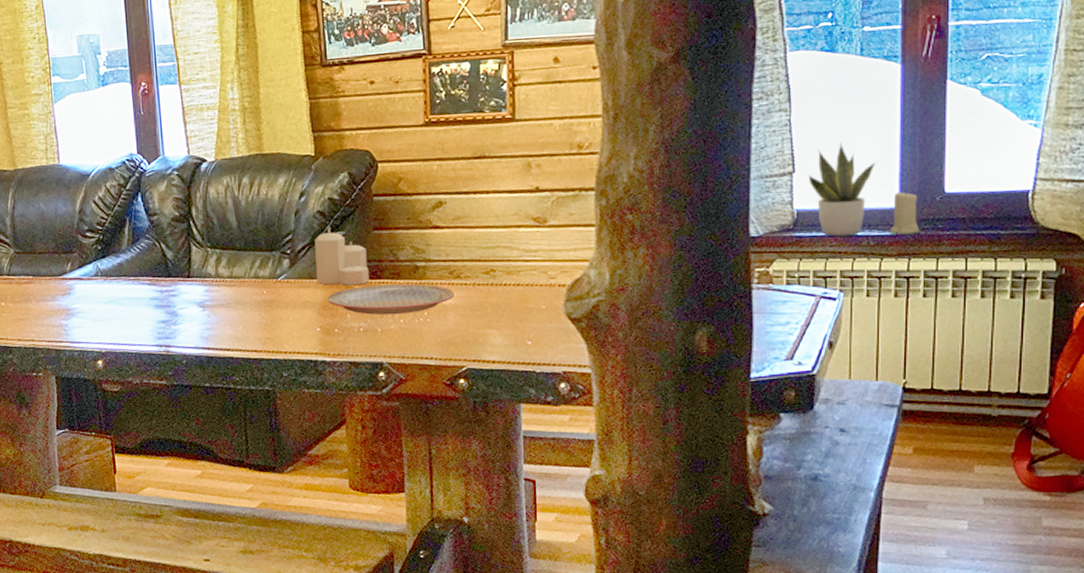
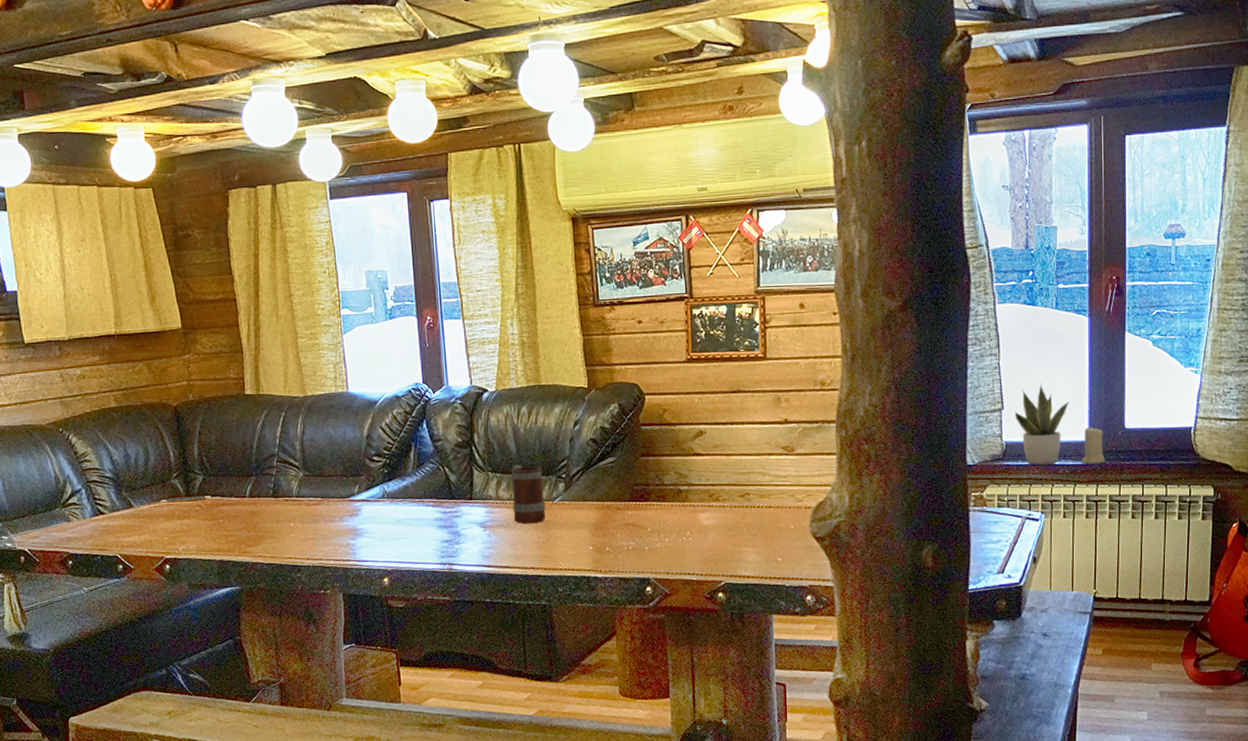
beer mug: none [231,240,270,303] -> present [511,465,546,523]
candle: present [315,227,369,286] -> none [588,453,637,507]
plate: present [327,283,454,315] -> none [599,505,714,534]

